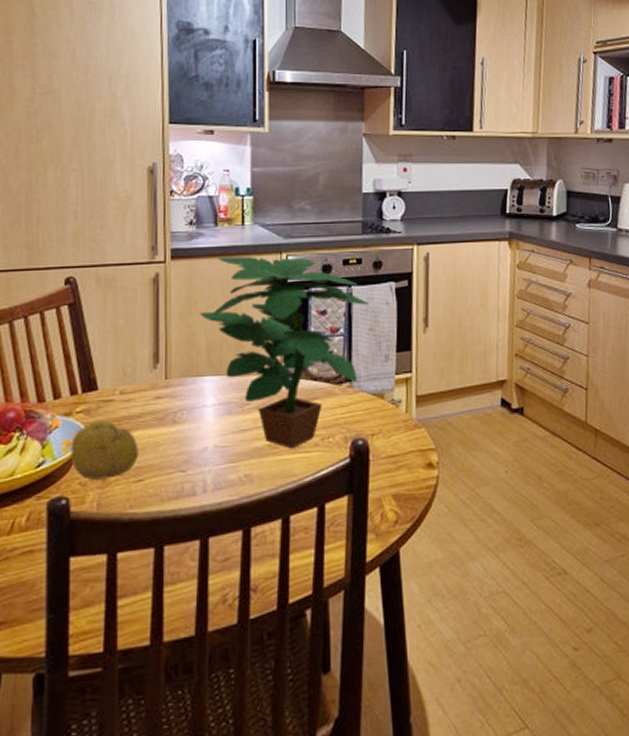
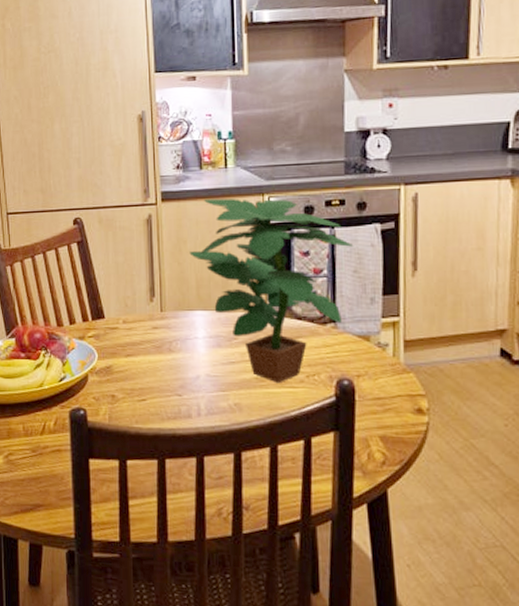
fruit: present [70,419,139,480] -> none [85,344,141,396]

